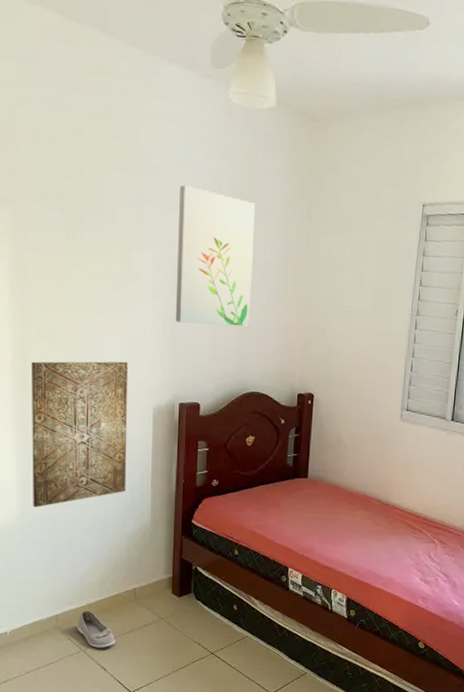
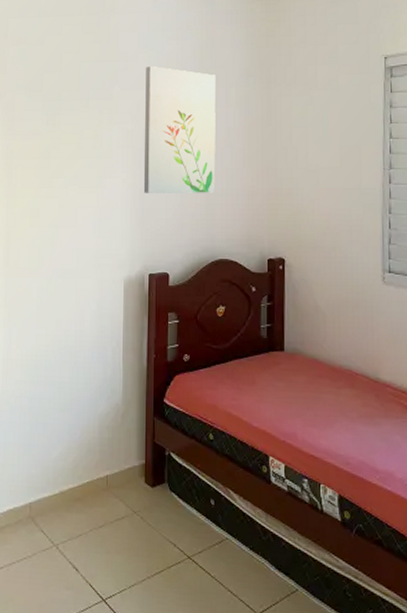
wall art: present [31,361,129,507] -> none [11,235,101,385]
shoe: present [78,610,116,648] -> none [50,499,88,544]

